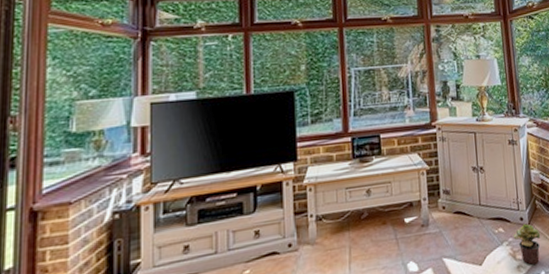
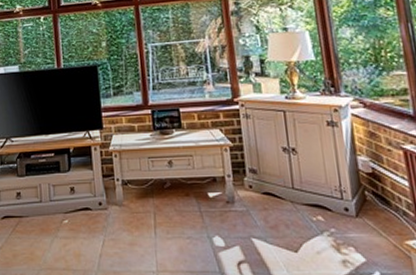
potted plant: present [513,224,541,265] -> none [336,215,373,262]

